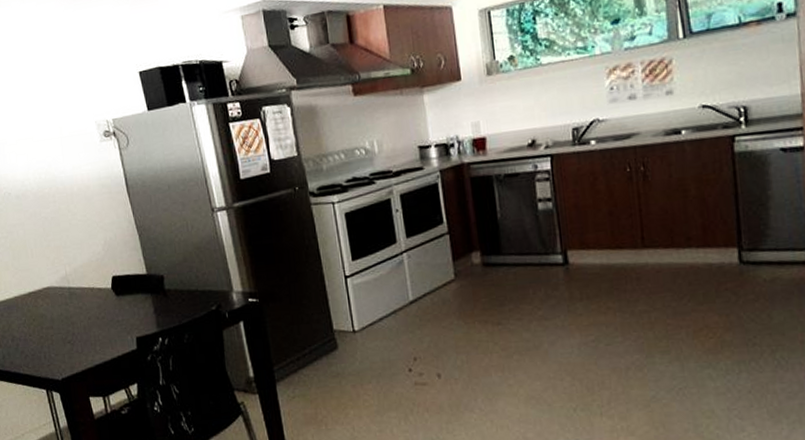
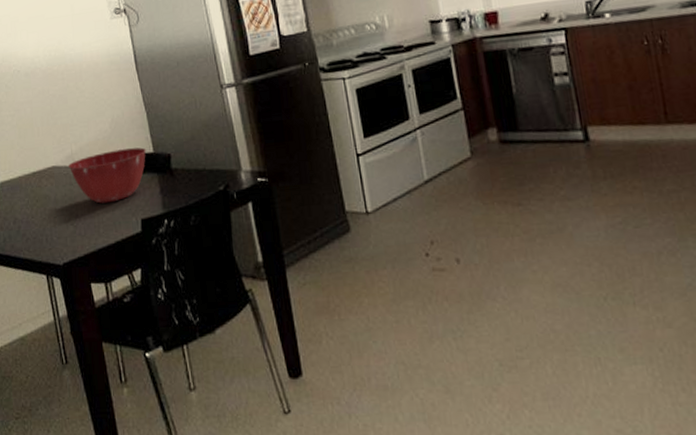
mixing bowl: none [62,269,140,323] -> present [67,147,147,204]

